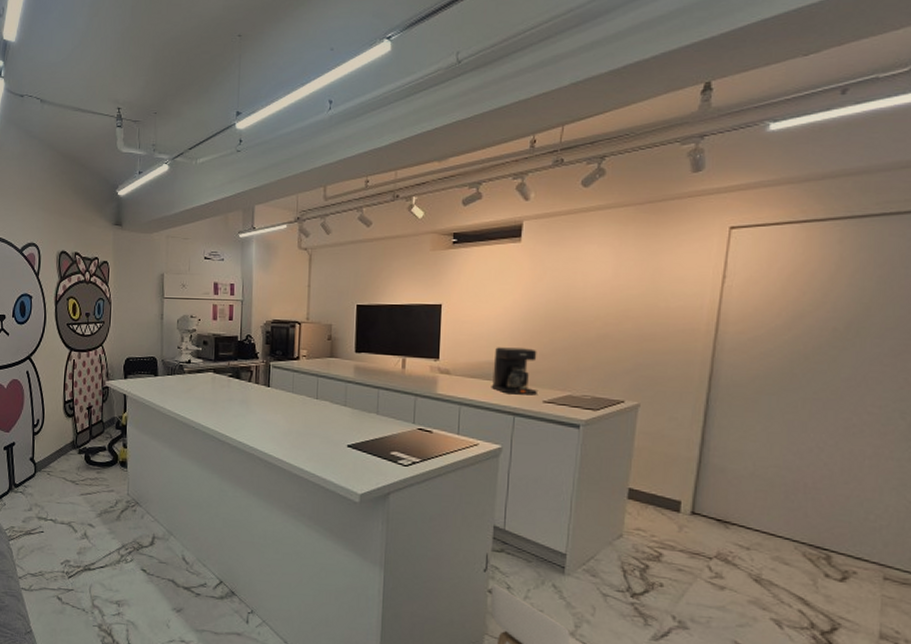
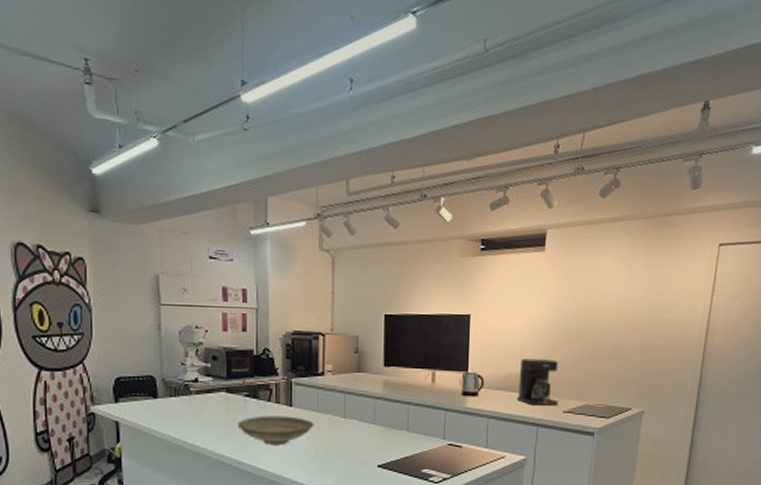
decorative bowl: none [221,394,289,422] -> present [237,415,314,445]
kettle: none [431,359,456,384] -> present [460,371,485,397]

